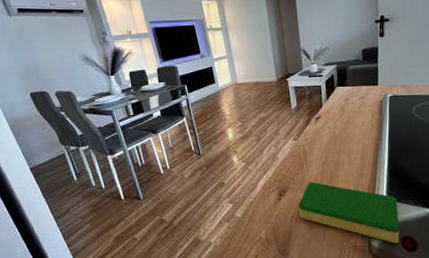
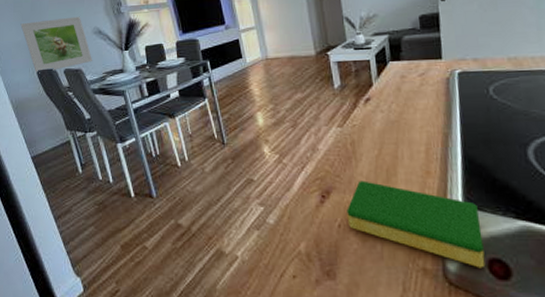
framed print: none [11,44,82,96] -> present [20,16,93,74]

